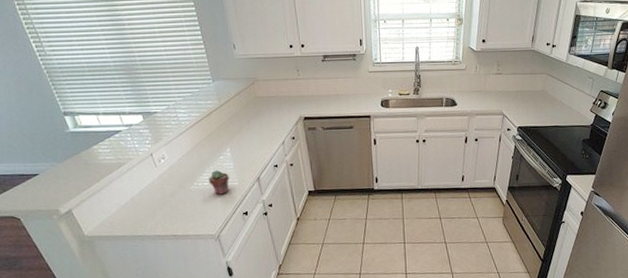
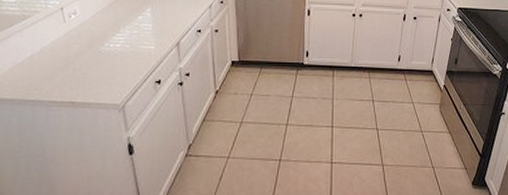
potted succulent: present [208,170,229,195] -> none [121,31,146,59]

